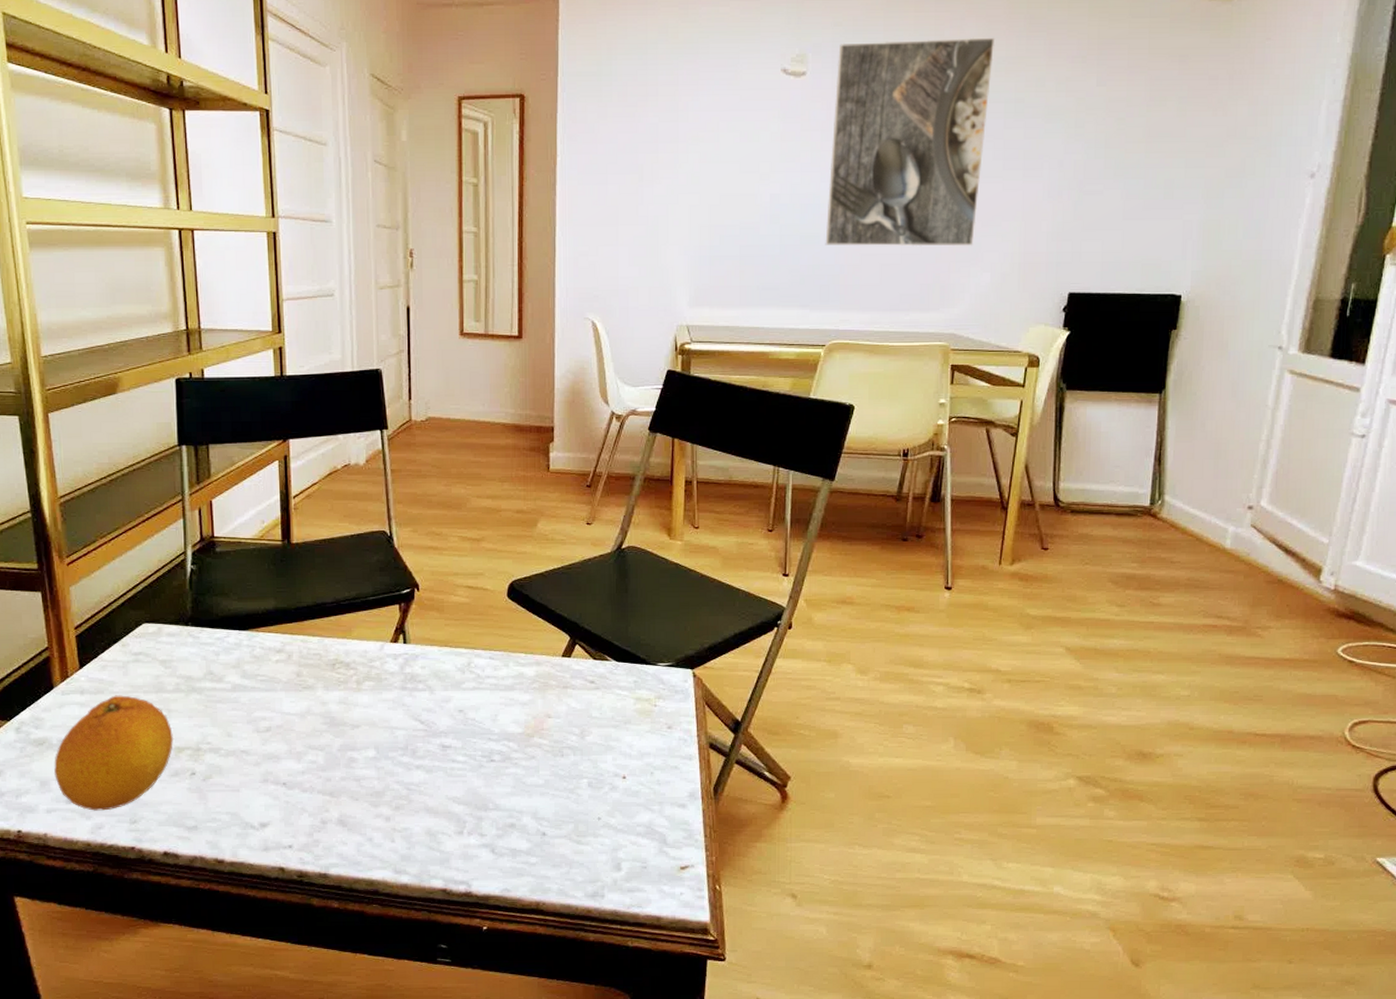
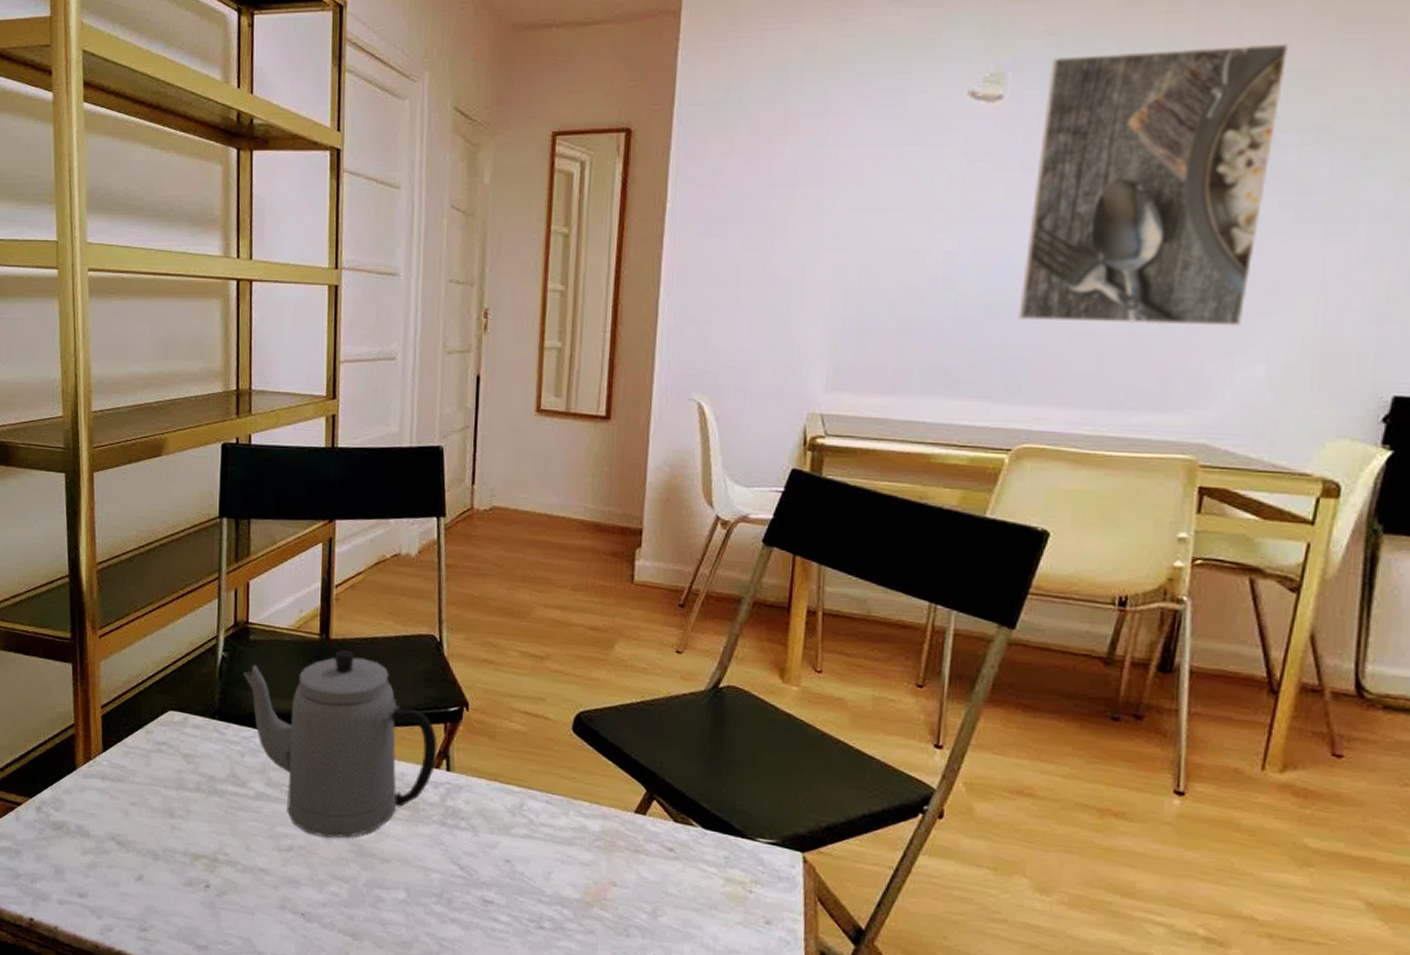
fruit: present [54,695,174,811] -> none [70,786,191,912]
teapot: none [212,552,394,714] -> present [243,650,438,838]

